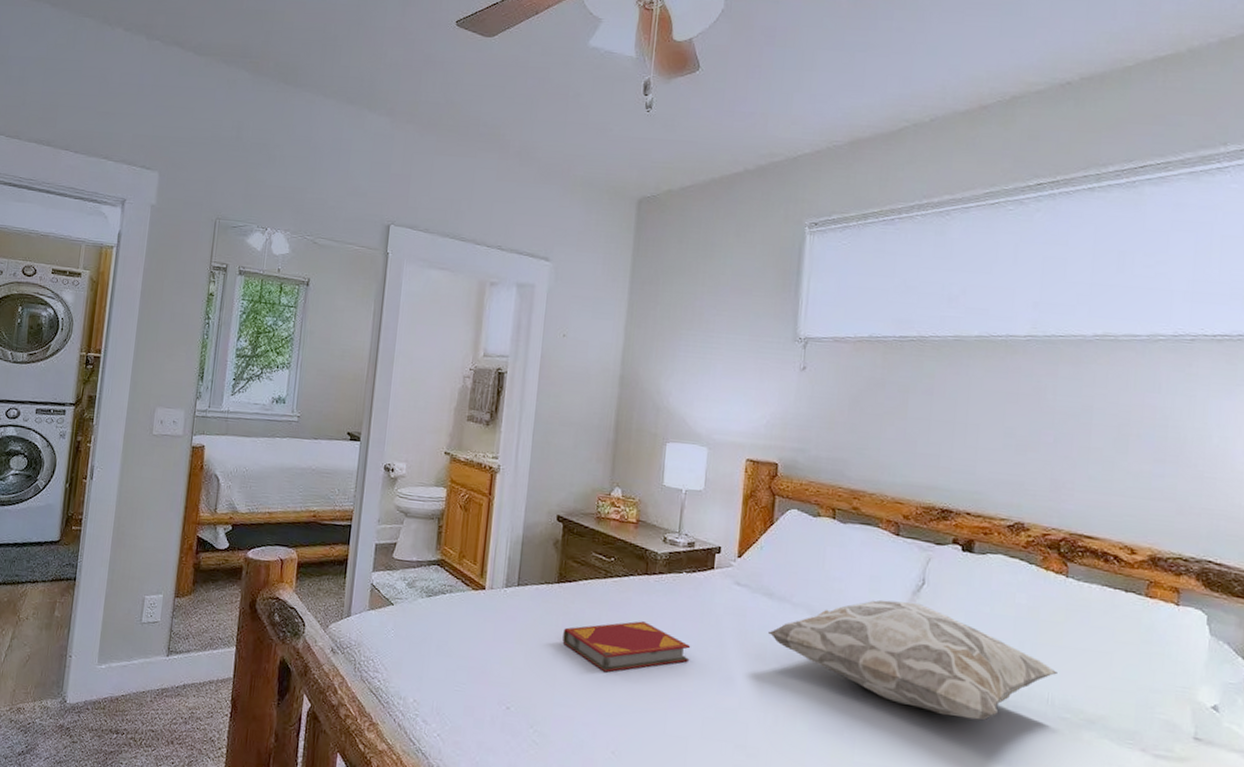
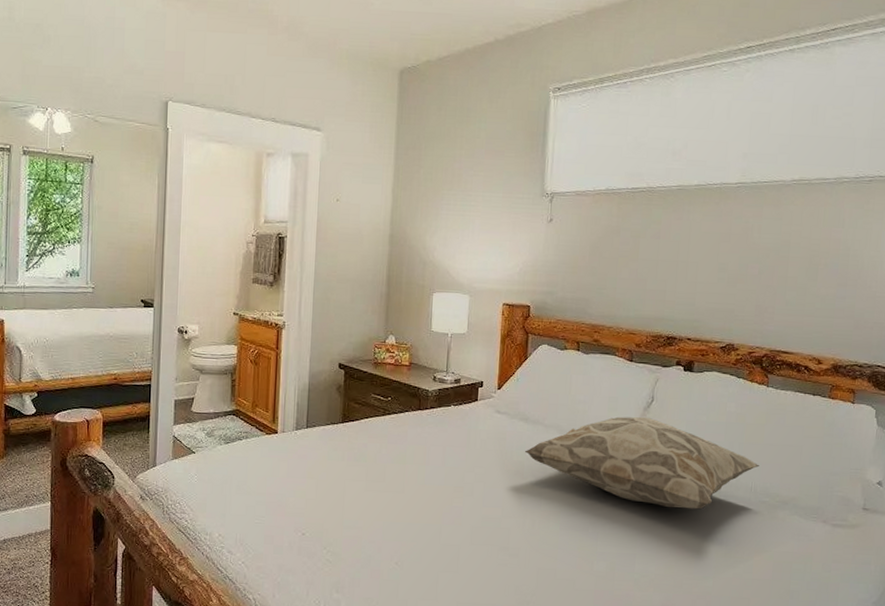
hardback book: present [562,621,691,672] -> none [349,450,460,496]

